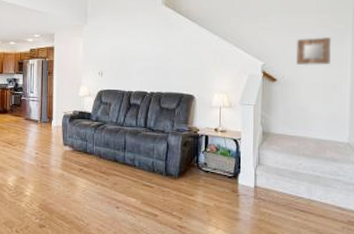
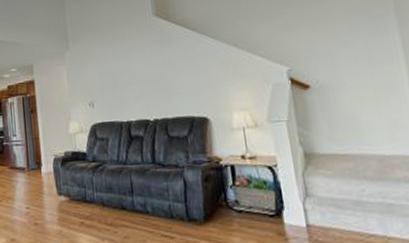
home mirror: present [295,37,331,66] -> none [325,26,376,65]

